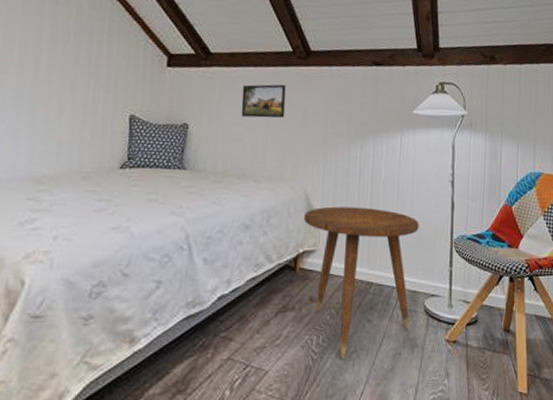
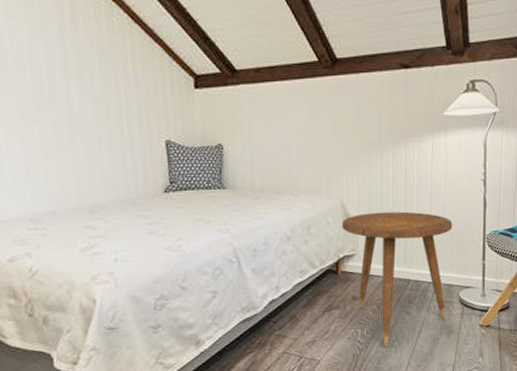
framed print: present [241,84,287,118] -> none [271,96,316,133]

